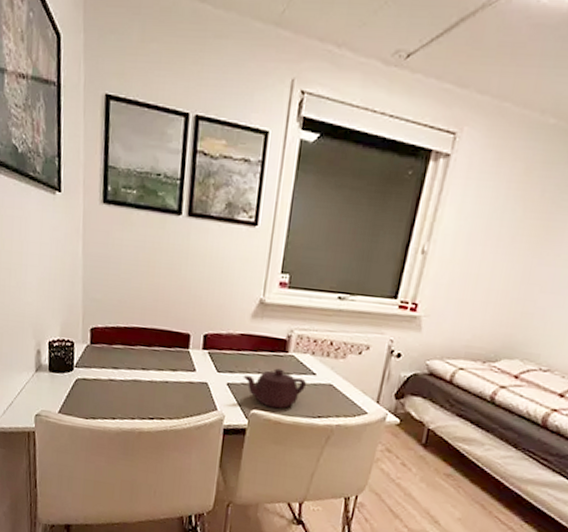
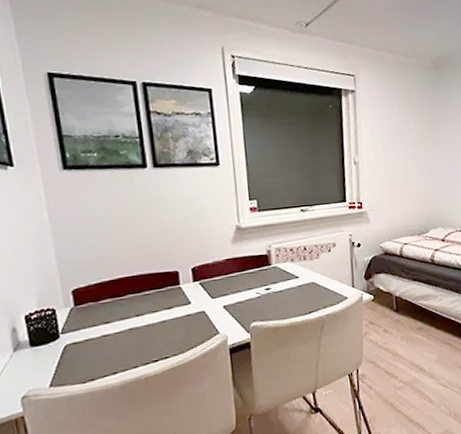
teapot: present [243,368,307,409] -> none [236,280,294,317]

